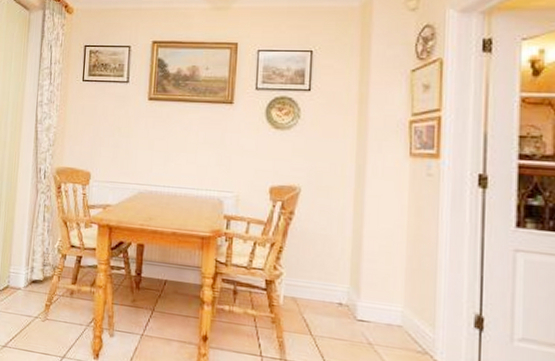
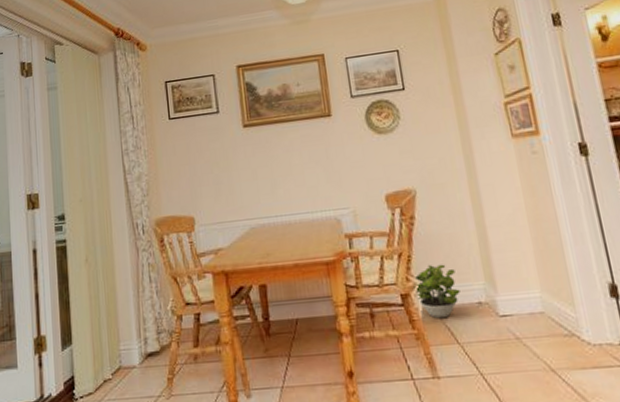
potted plant: none [279,260,323,310] -> present [414,264,460,319]

